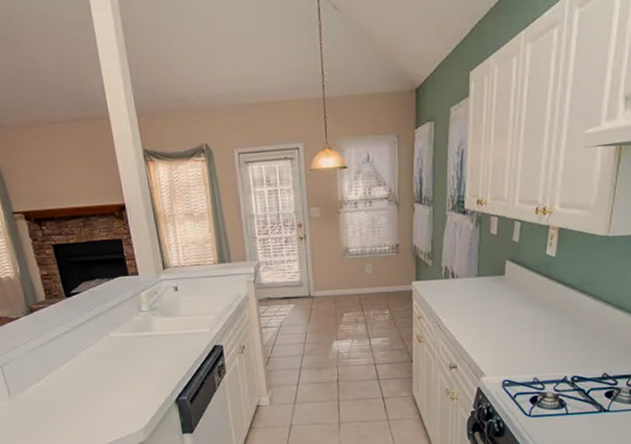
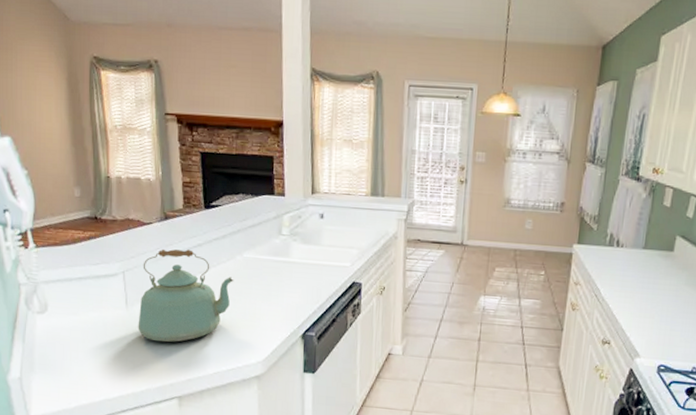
kettle: none [18,337,105,426] -> present [138,249,234,342]

